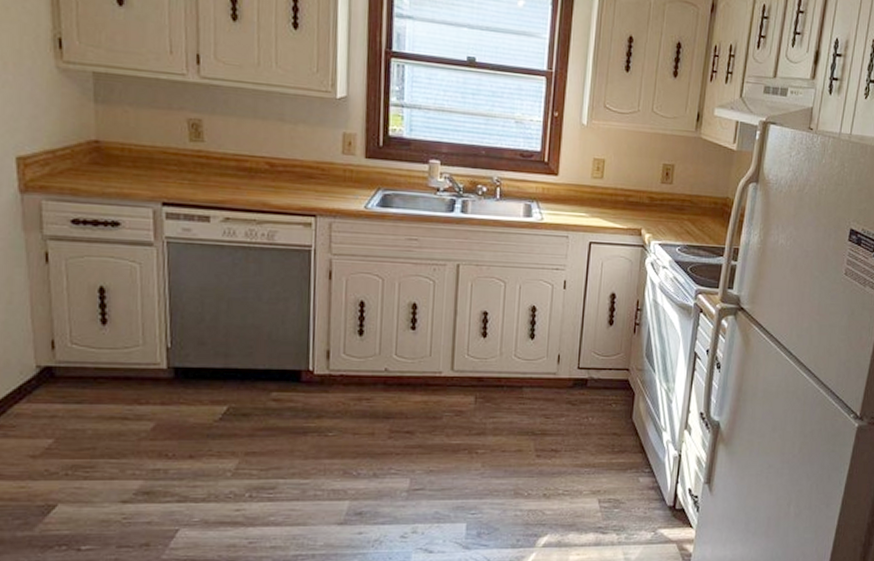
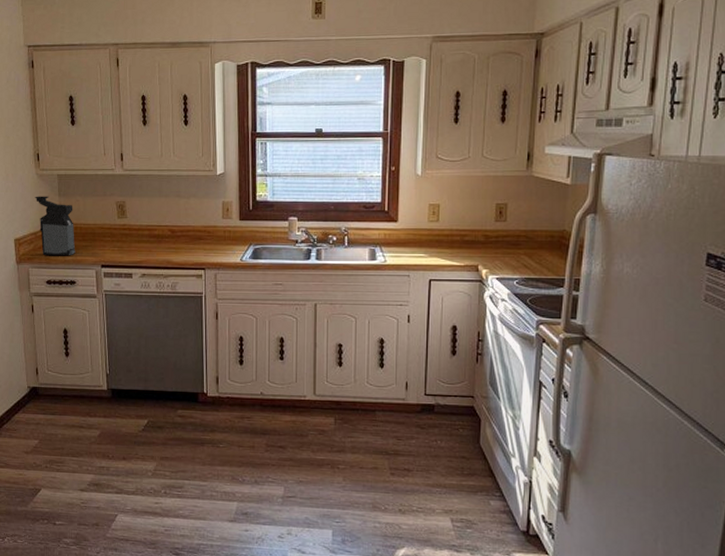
coffee maker: none [53,98,121,187] -> present [35,196,76,256]

